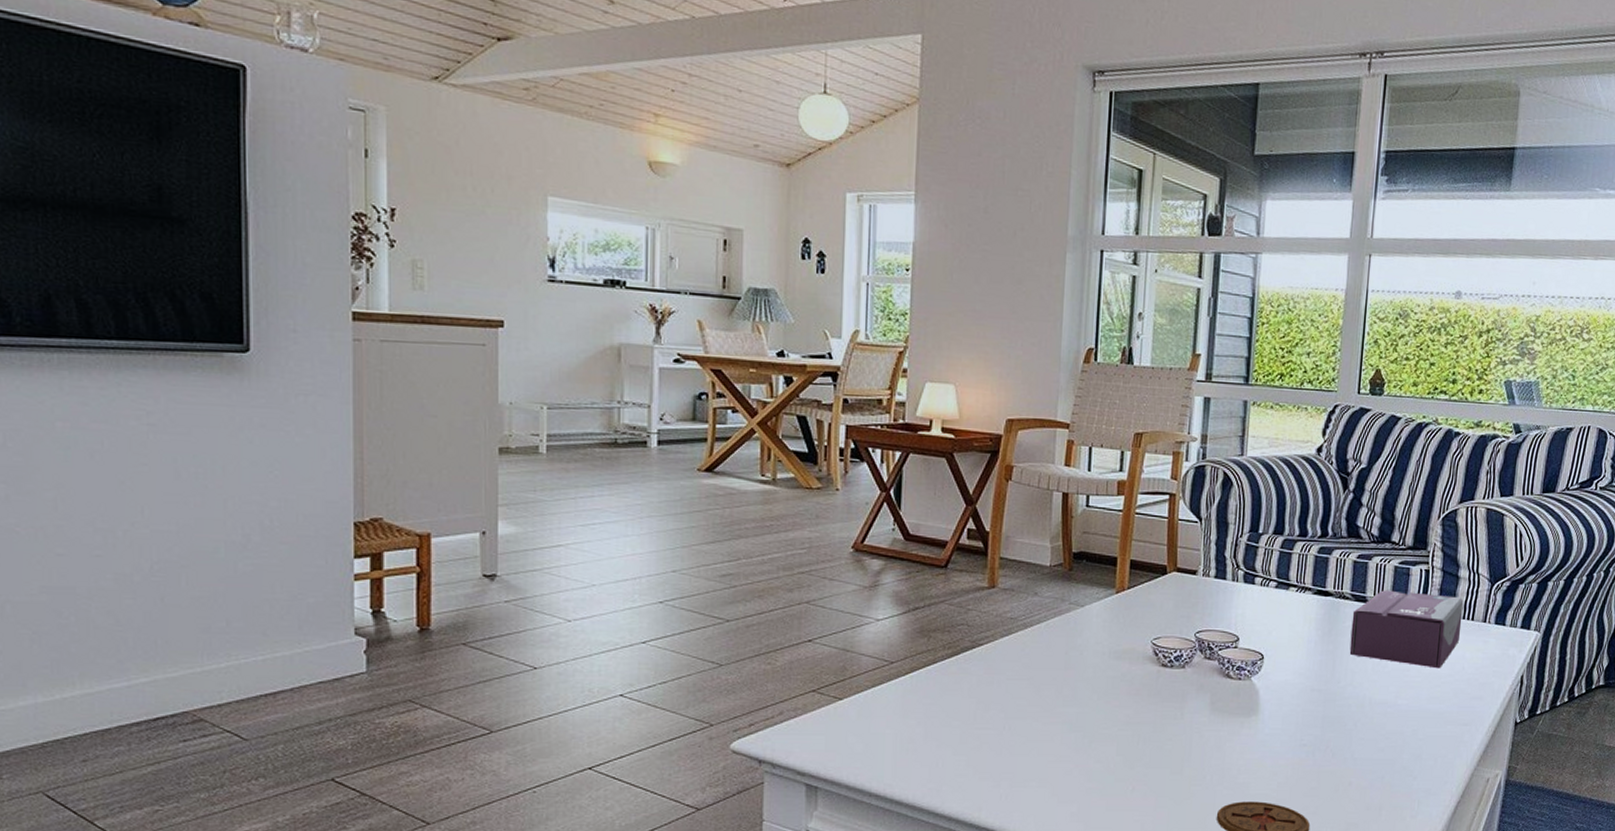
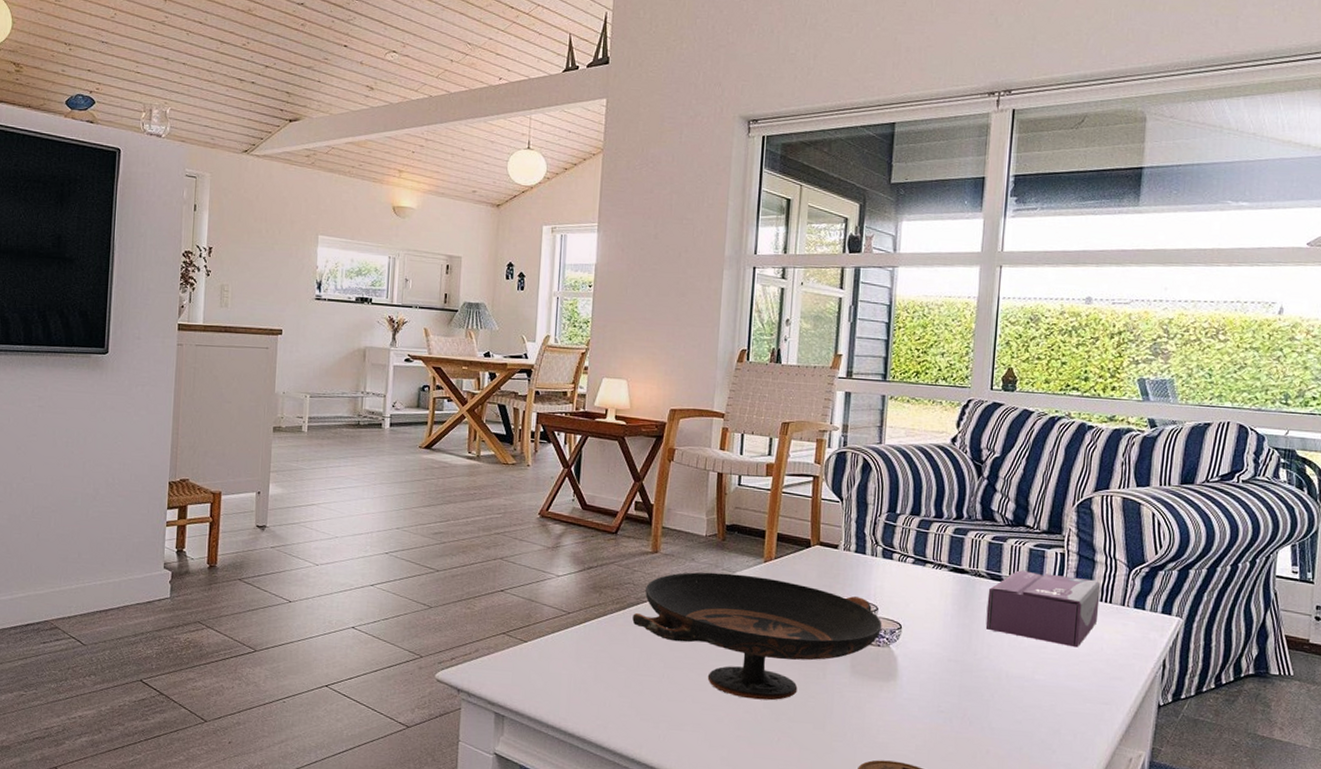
decorative bowl: none [967,607,1244,747] -> present [632,572,882,701]

